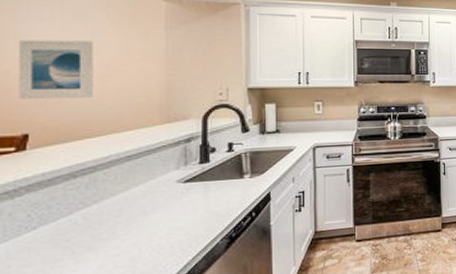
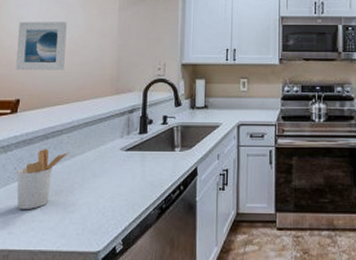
utensil holder: none [32,189,108,262] -> present [17,149,69,209]

